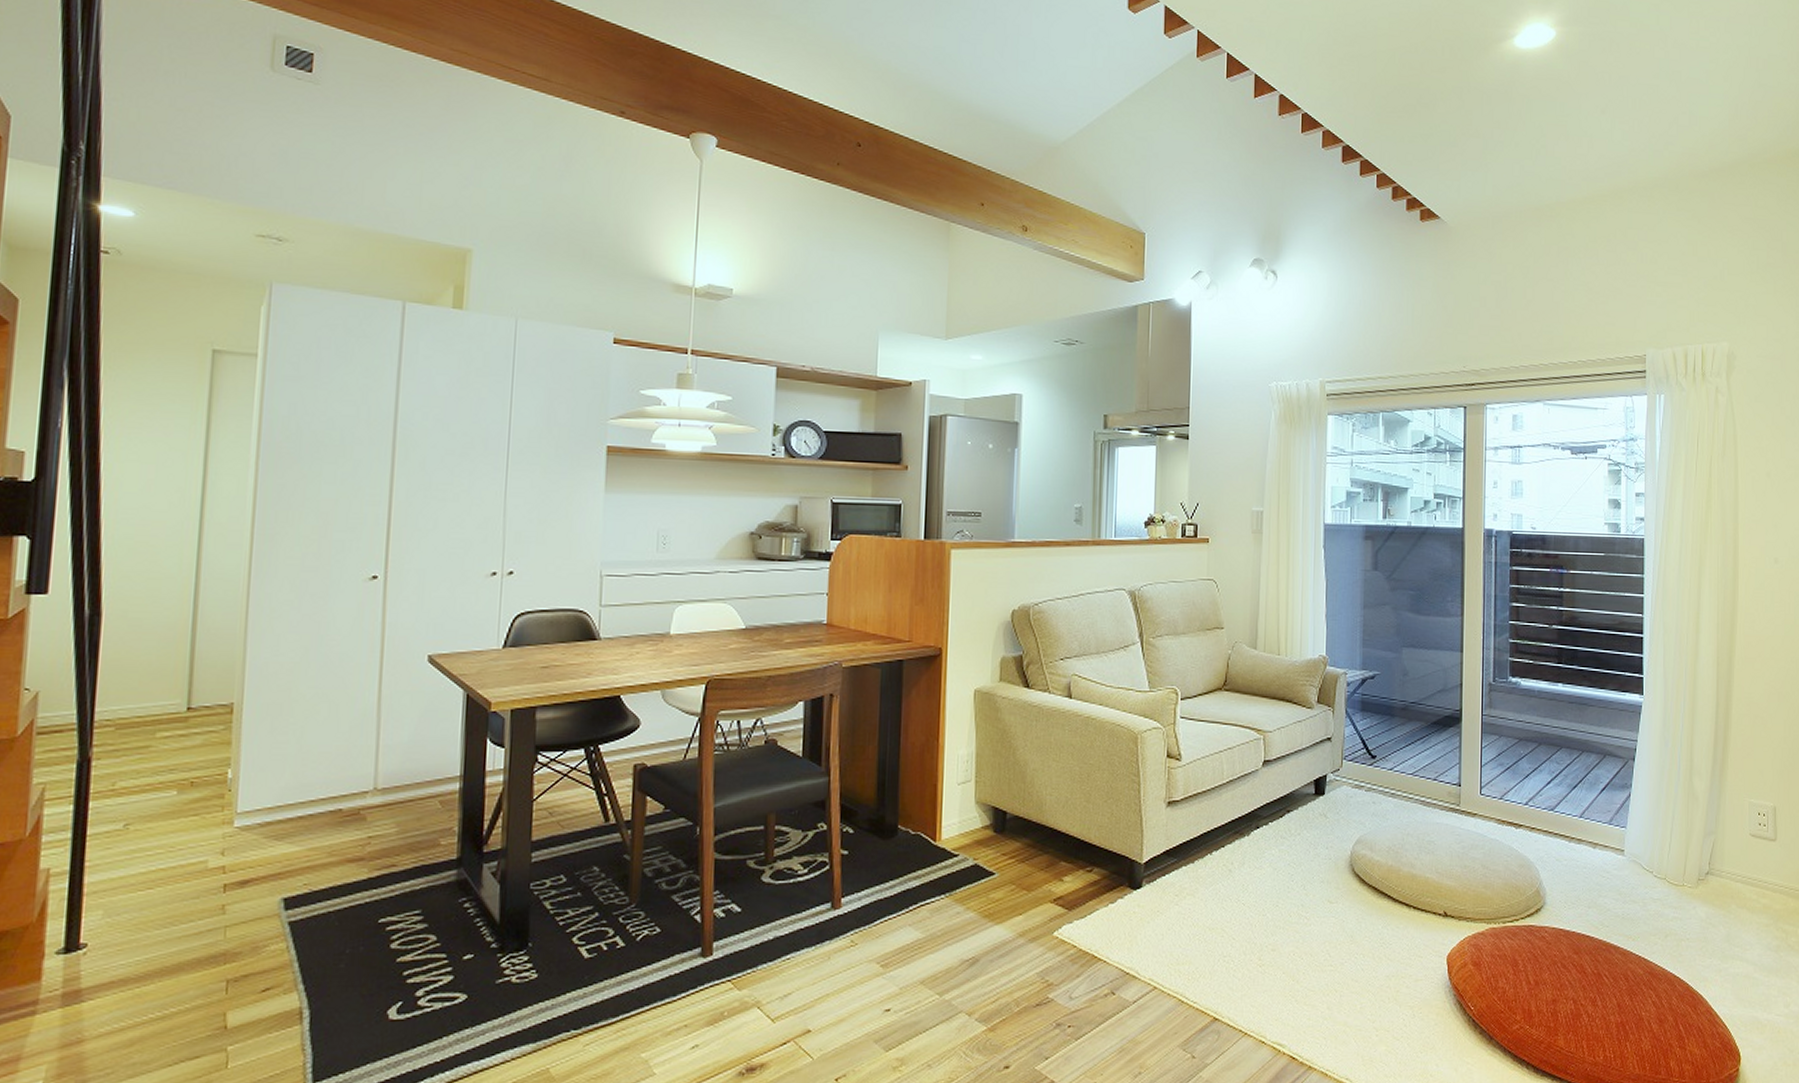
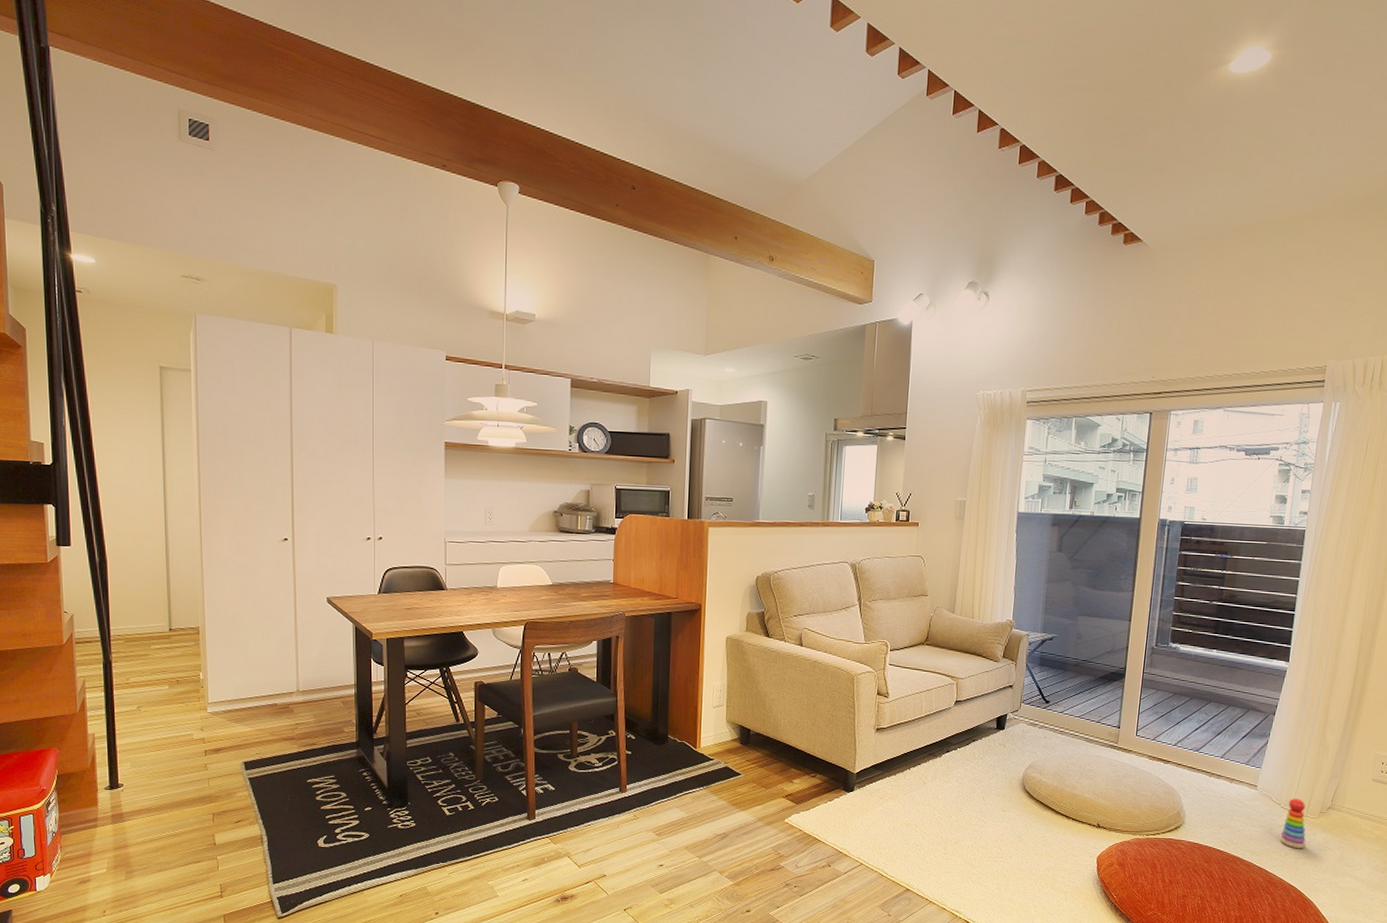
stacking toy: none [1657,863,1686,929] -> present [1280,798,1306,849]

